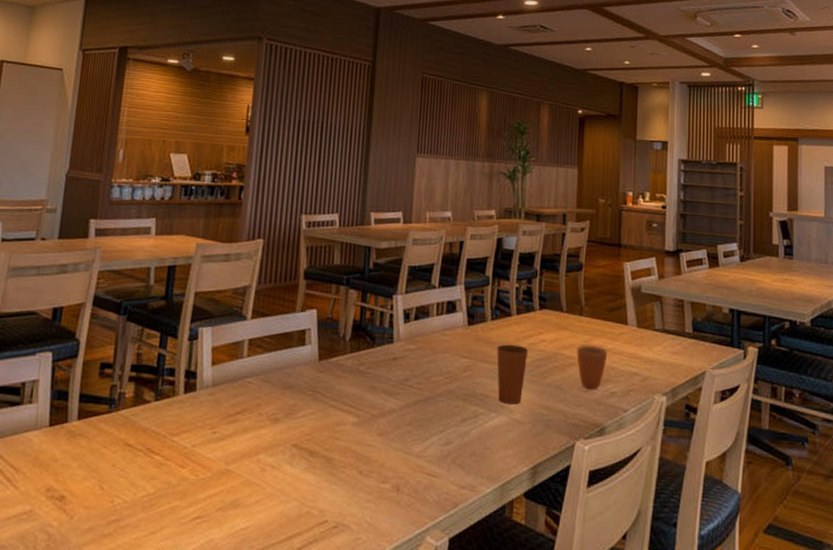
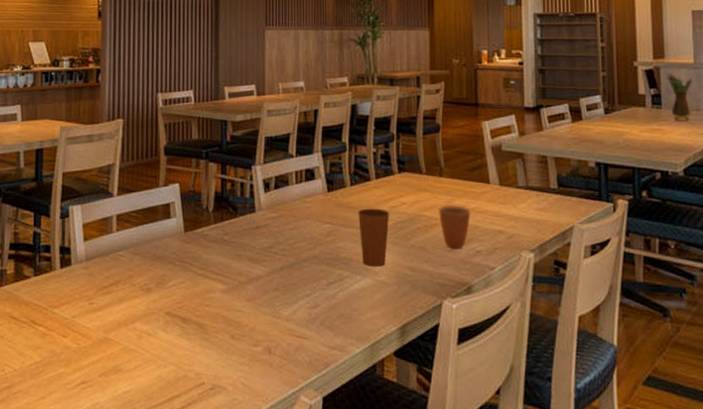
vase: none [799,225,822,274] -> present [666,73,693,122]

